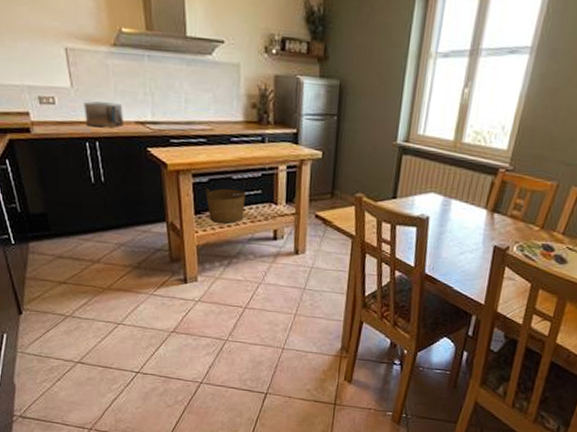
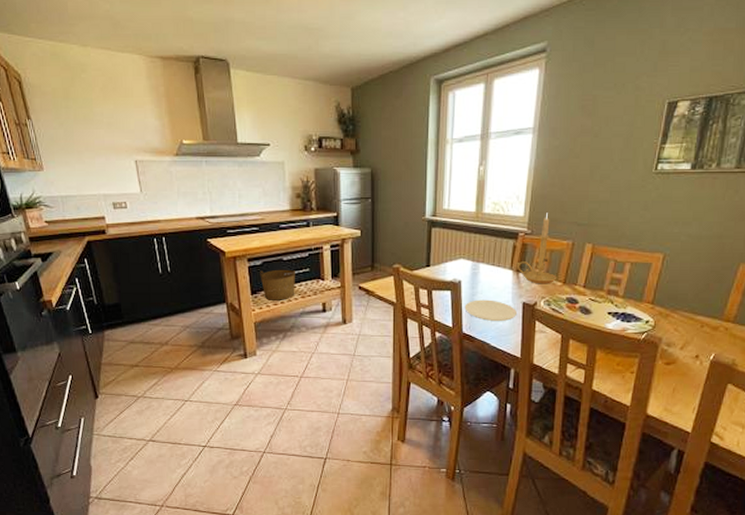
toaster: present [83,101,124,129] -> none [151,203,187,225]
plate: none [429,239,486,264] -> present [464,299,517,321]
candle holder: none [492,148,536,228] -> present [516,213,557,284]

